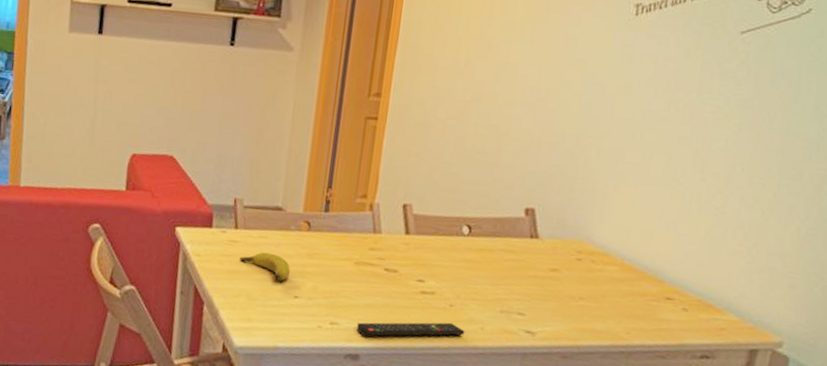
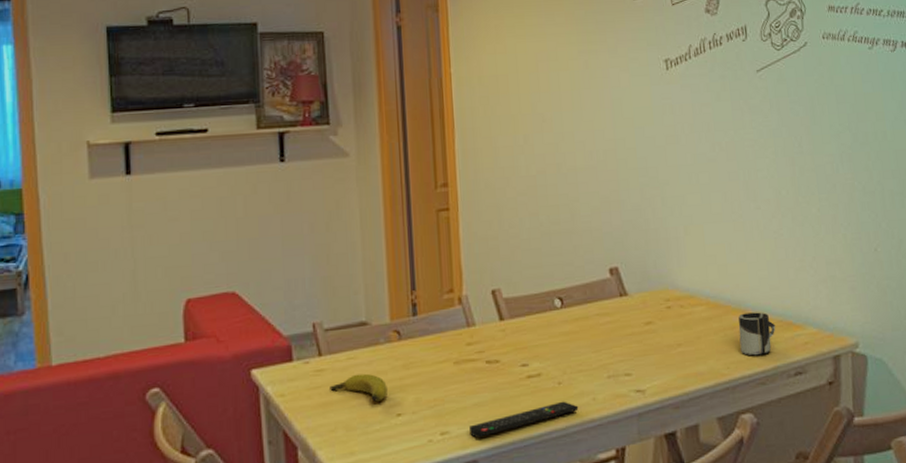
cup: none [646,283,692,330] -> present [738,312,776,356]

